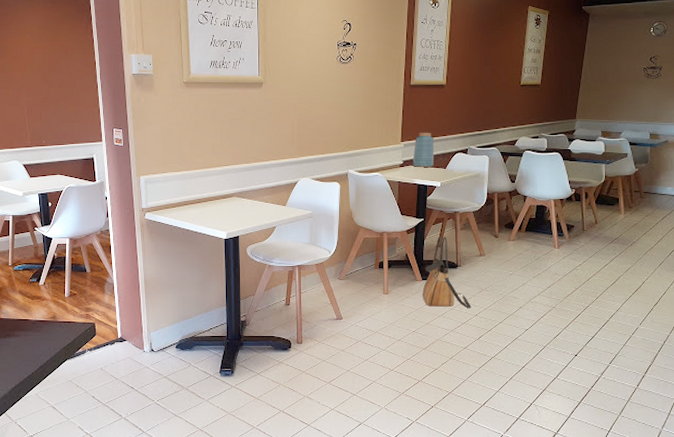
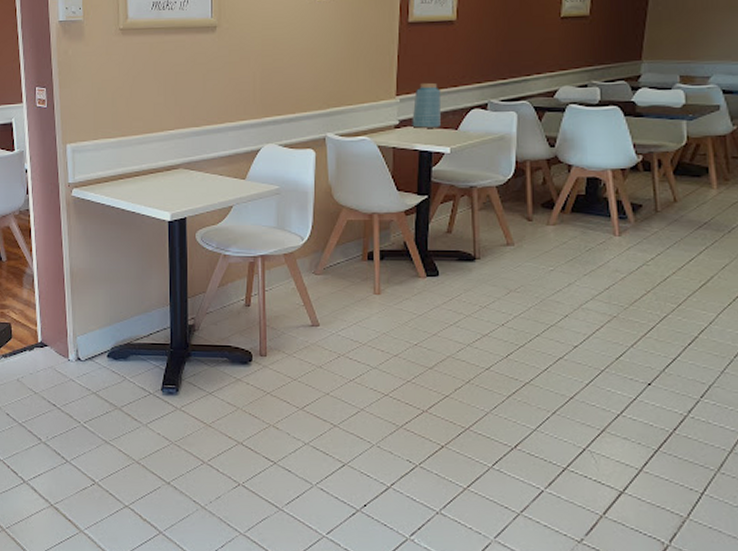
tote bag: present [422,236,471,309] -> none [427,218,496,316]

